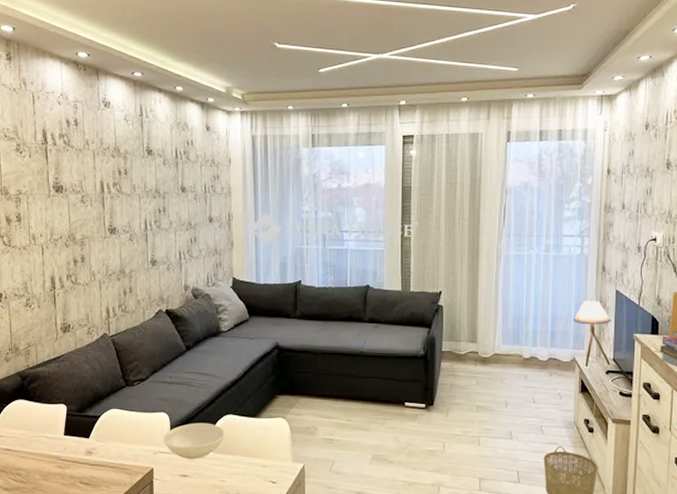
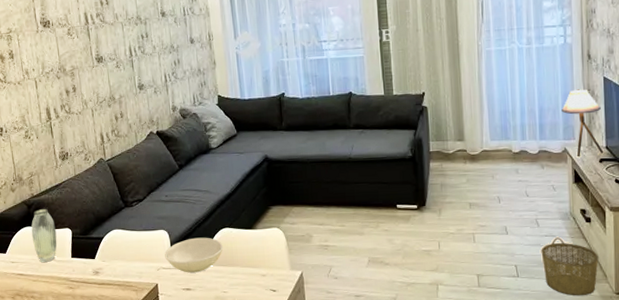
vase: none [23,381,50,438] -> present [31,208,57,262]

